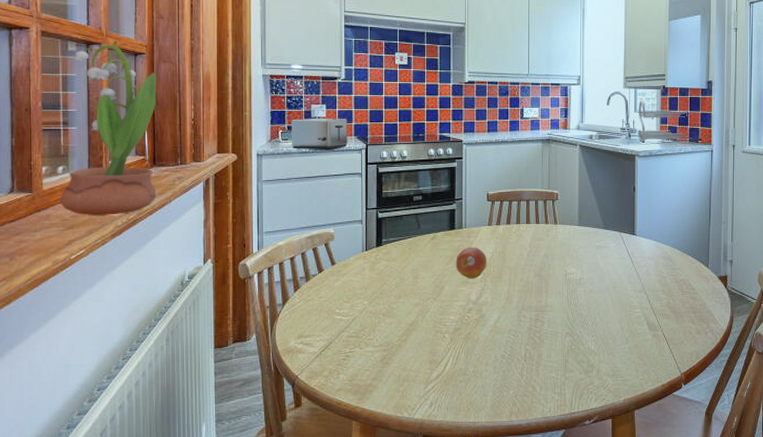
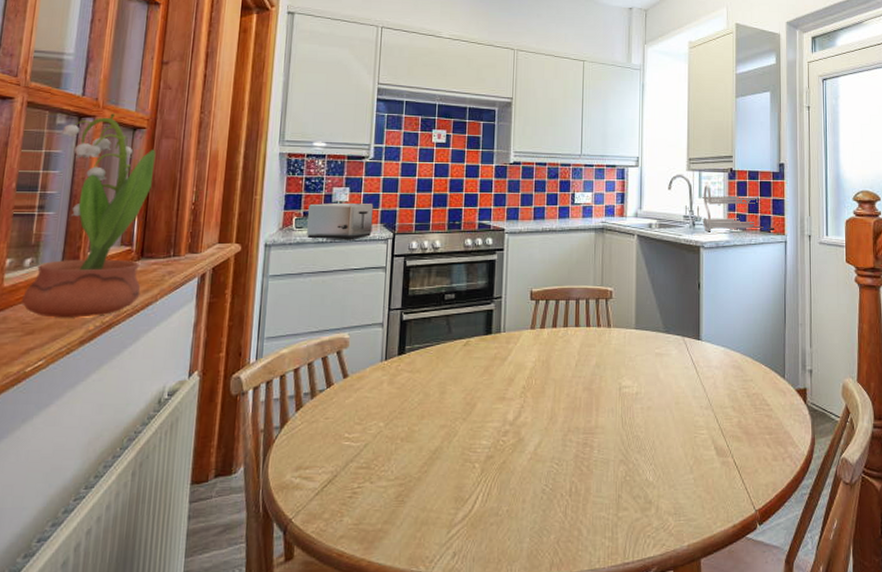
fruit: present [456,247,487,279] -> none [491,355,528,394]

